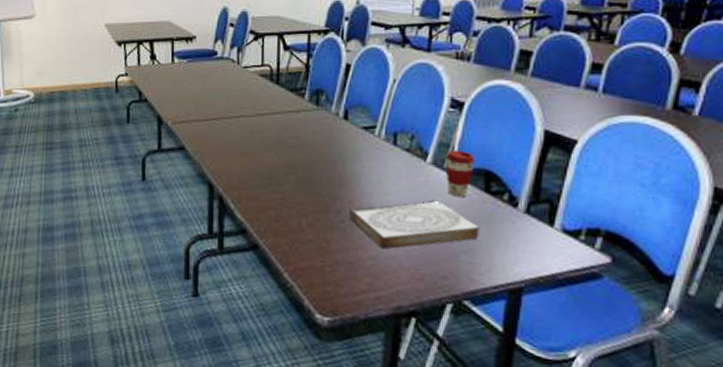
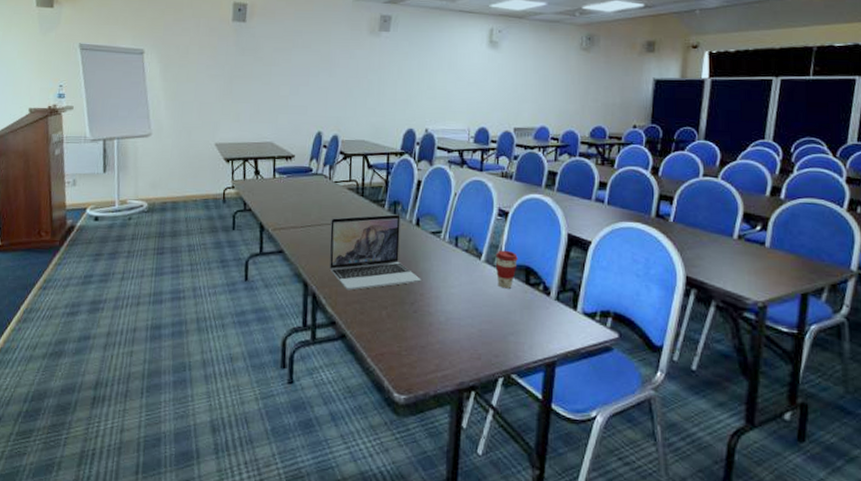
laptop: none [238,105,350,195] -> present [329,214,421,291]
book: present [348,201,479,250] -> none [420,292,522,334]

